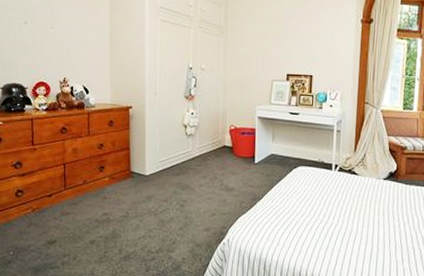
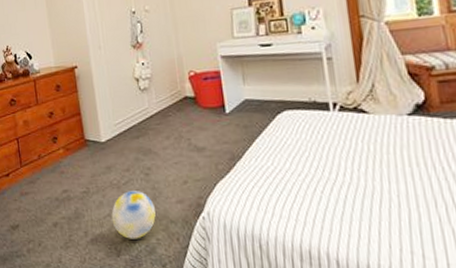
ball: none [145,218,185,258] -> present [111,191,156,239]

